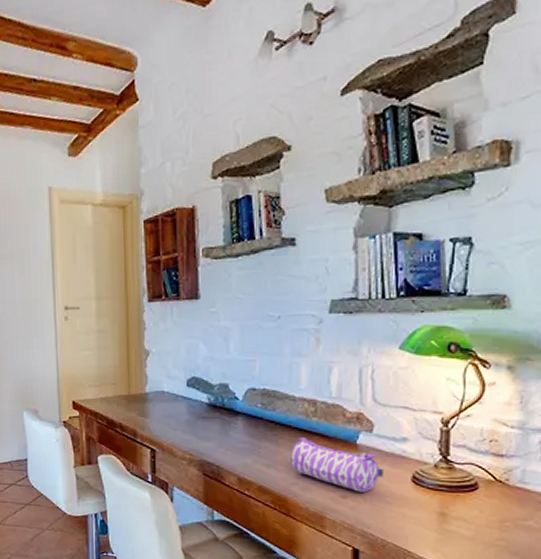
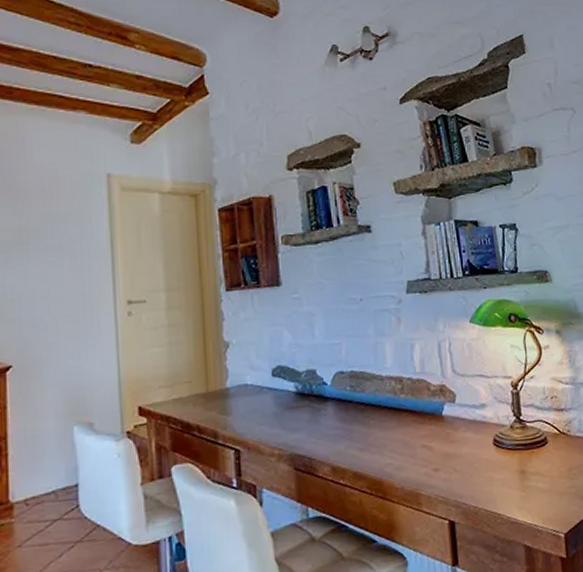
pencil case: present [291,438,383,492] -> none [383,416,469,463]

